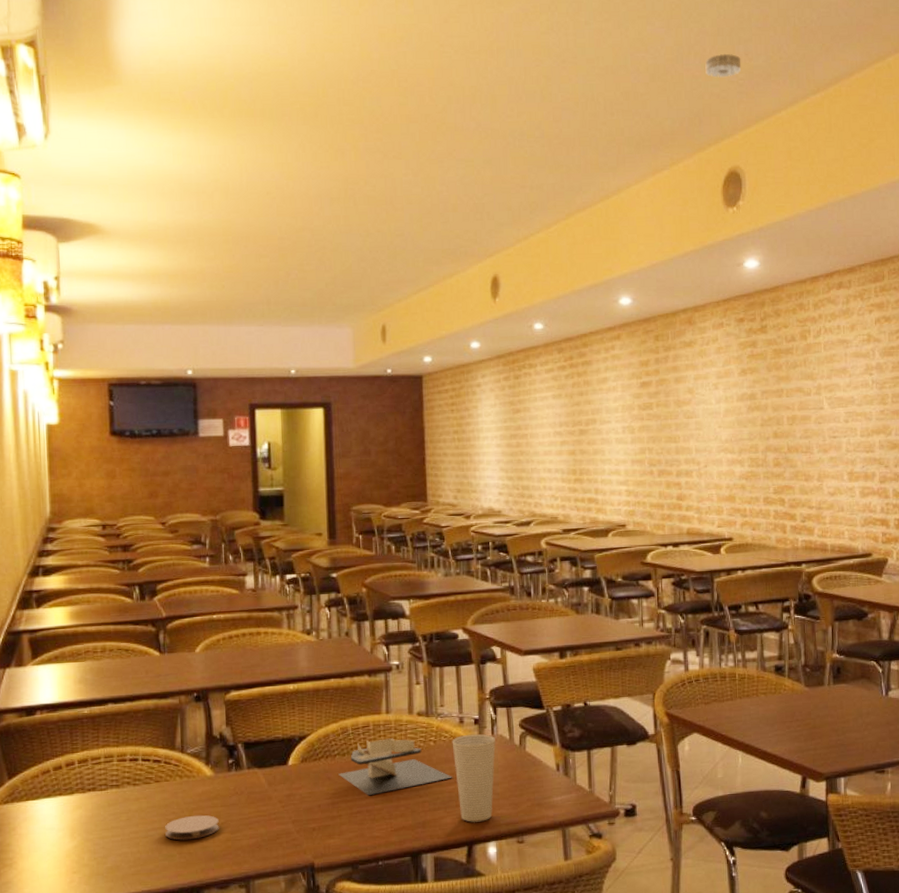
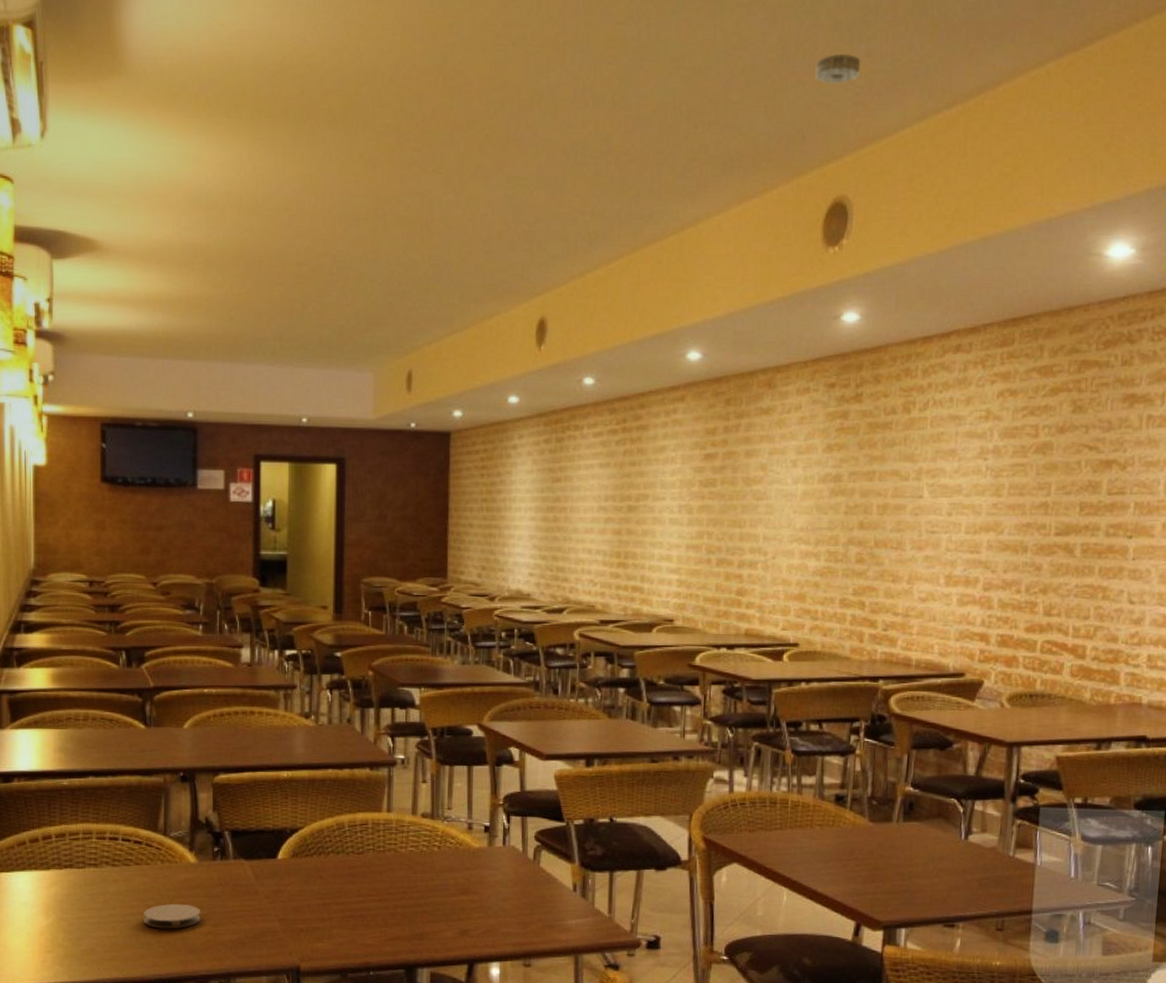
napkin holder: present [338,738,453,796] -> none [331,839,457,900]
cup: present [452,733,496,822] -> none [458,842,508,939]

